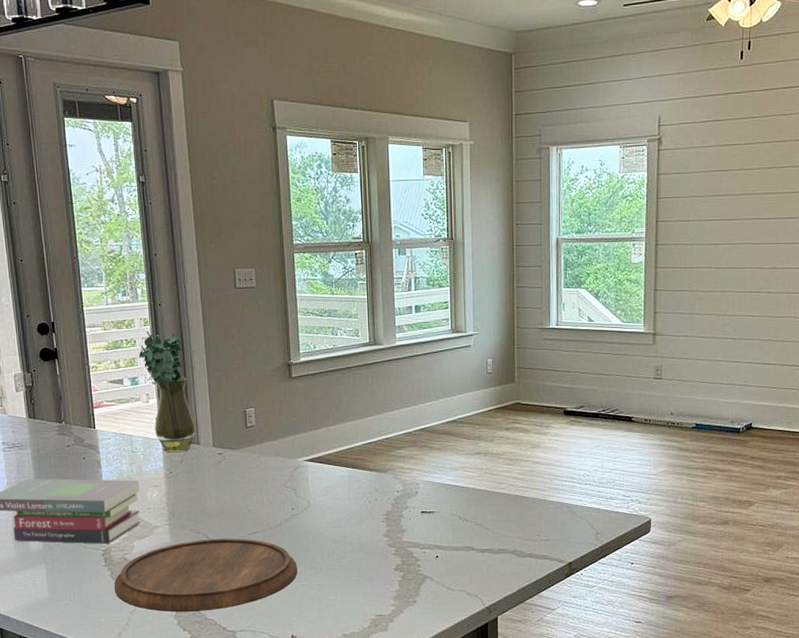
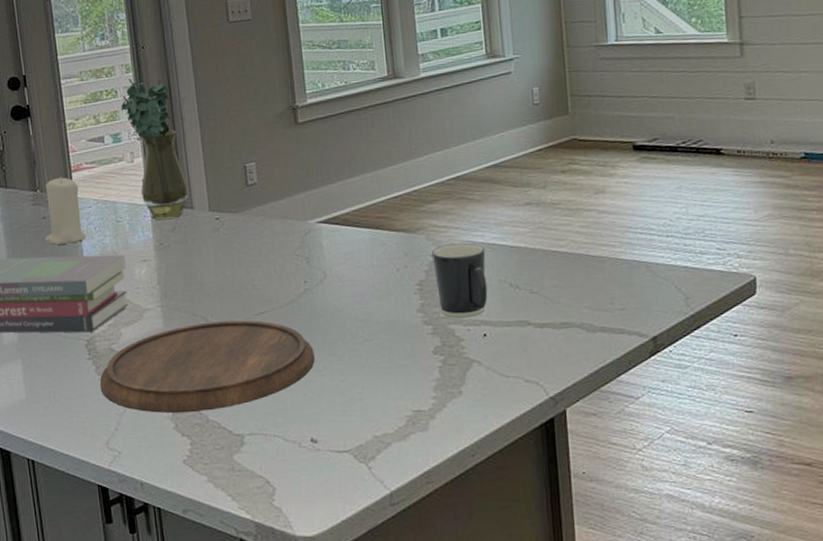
candle: none [69,411,106,469] -> present [45,176,87,245]
mug: none [397,482,442,543] -> present [431,242,488,318]

